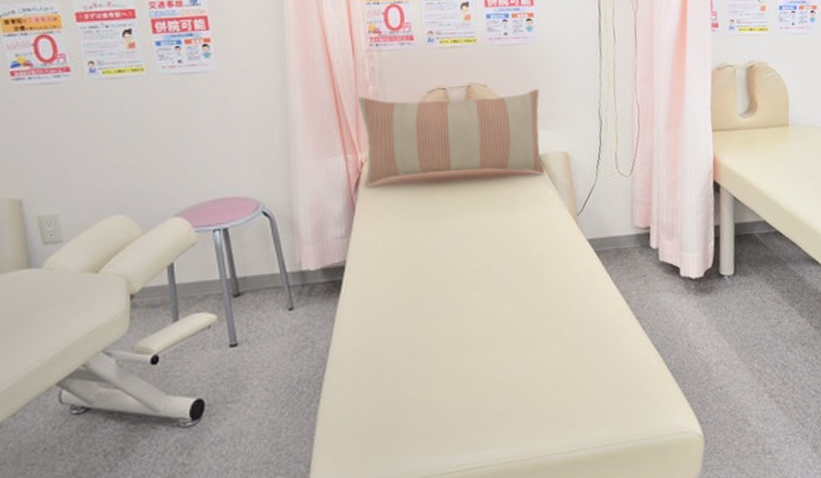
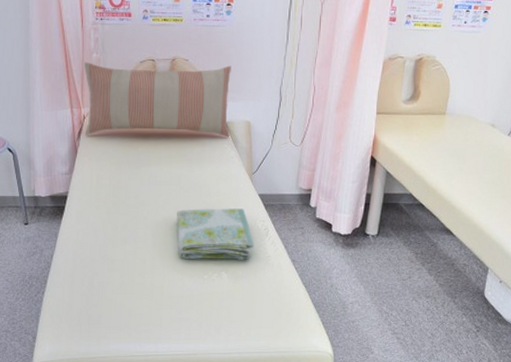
towel: none [489,259,589,332] -> present [177,208,254,260]

